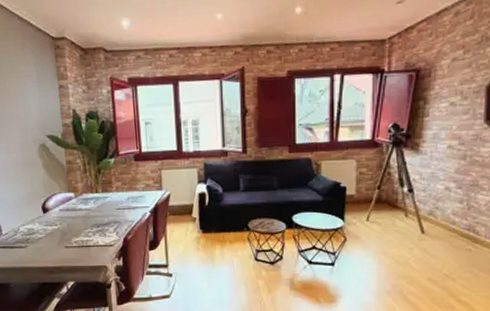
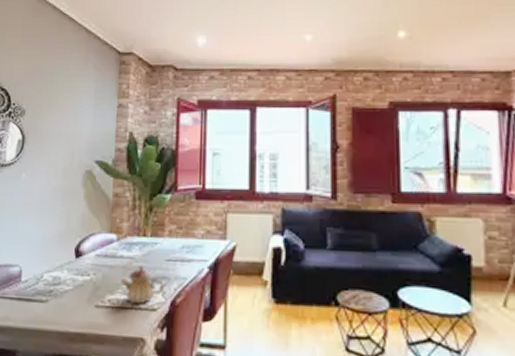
teapot: none [82,214,118,243] -> present [121,265,165,305]

